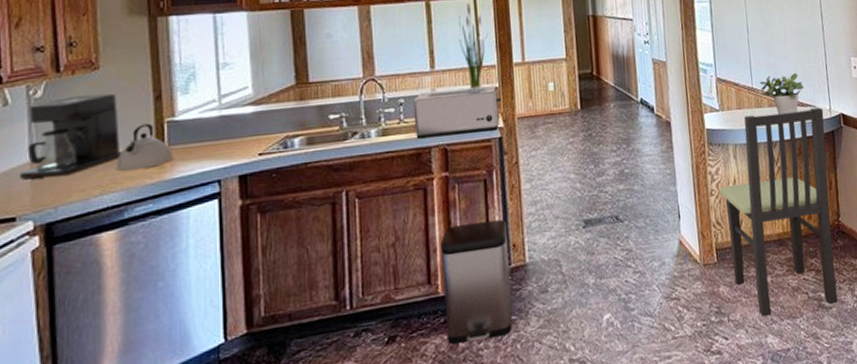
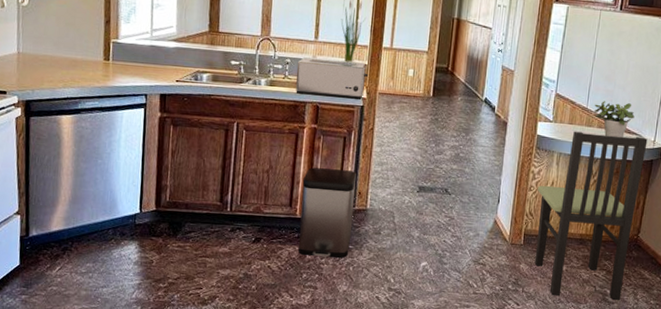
coffee maker: present [18,93,123,180] -> none [9,9,80,69]
kettle: present [115,123,173,172] -> none [74,40,115,75]

